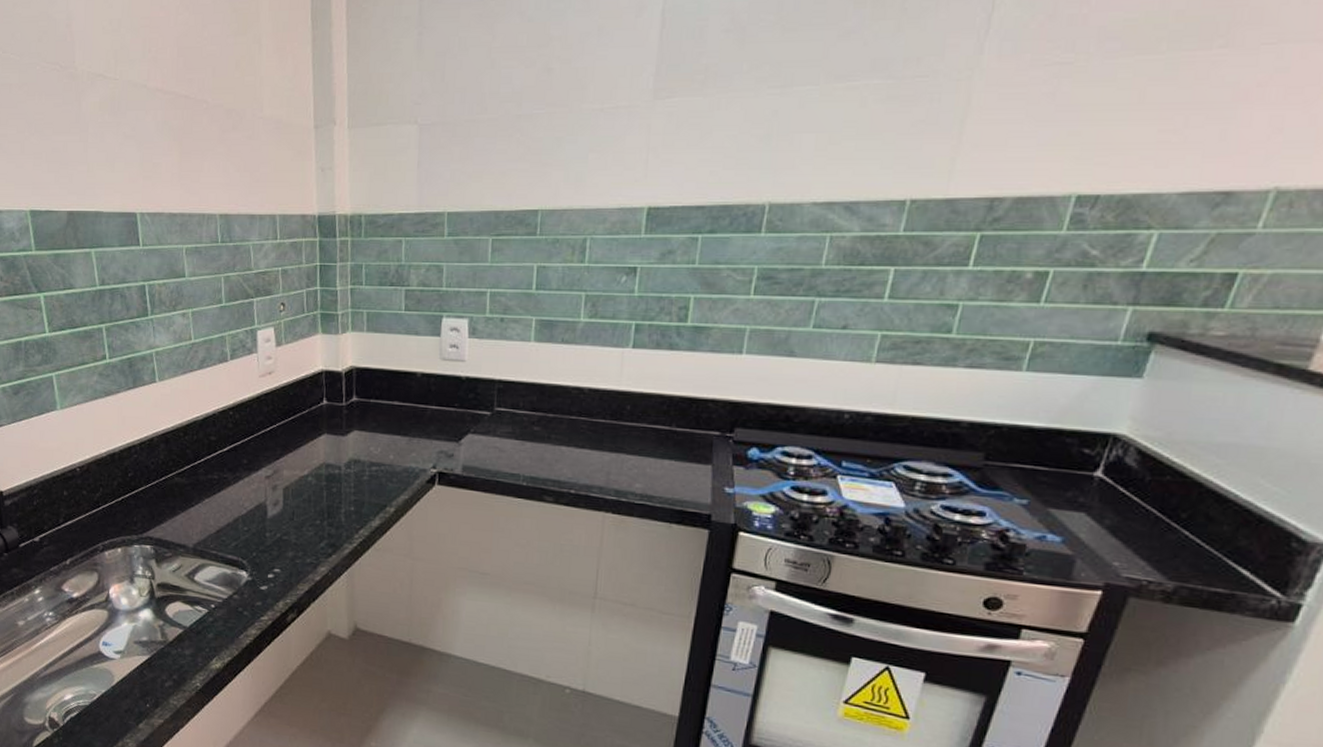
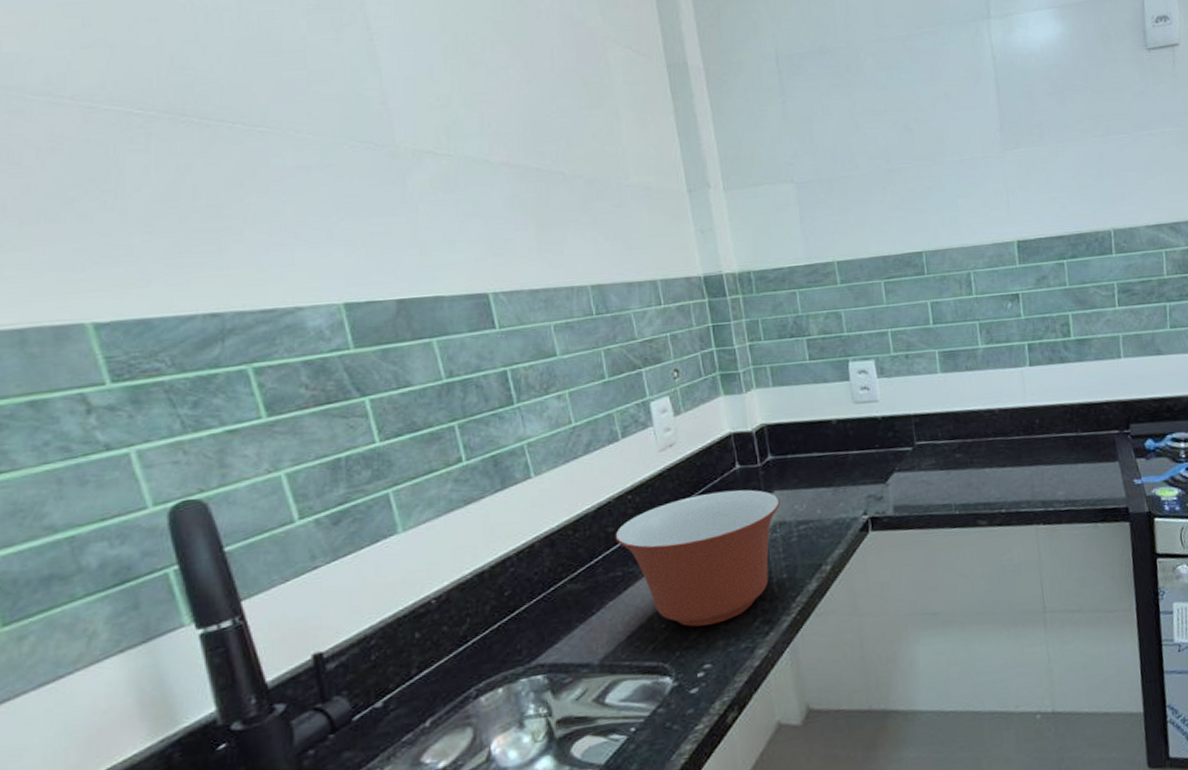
mixing bowl: none [216,421,358,537] -> present [615,489,780,627]

